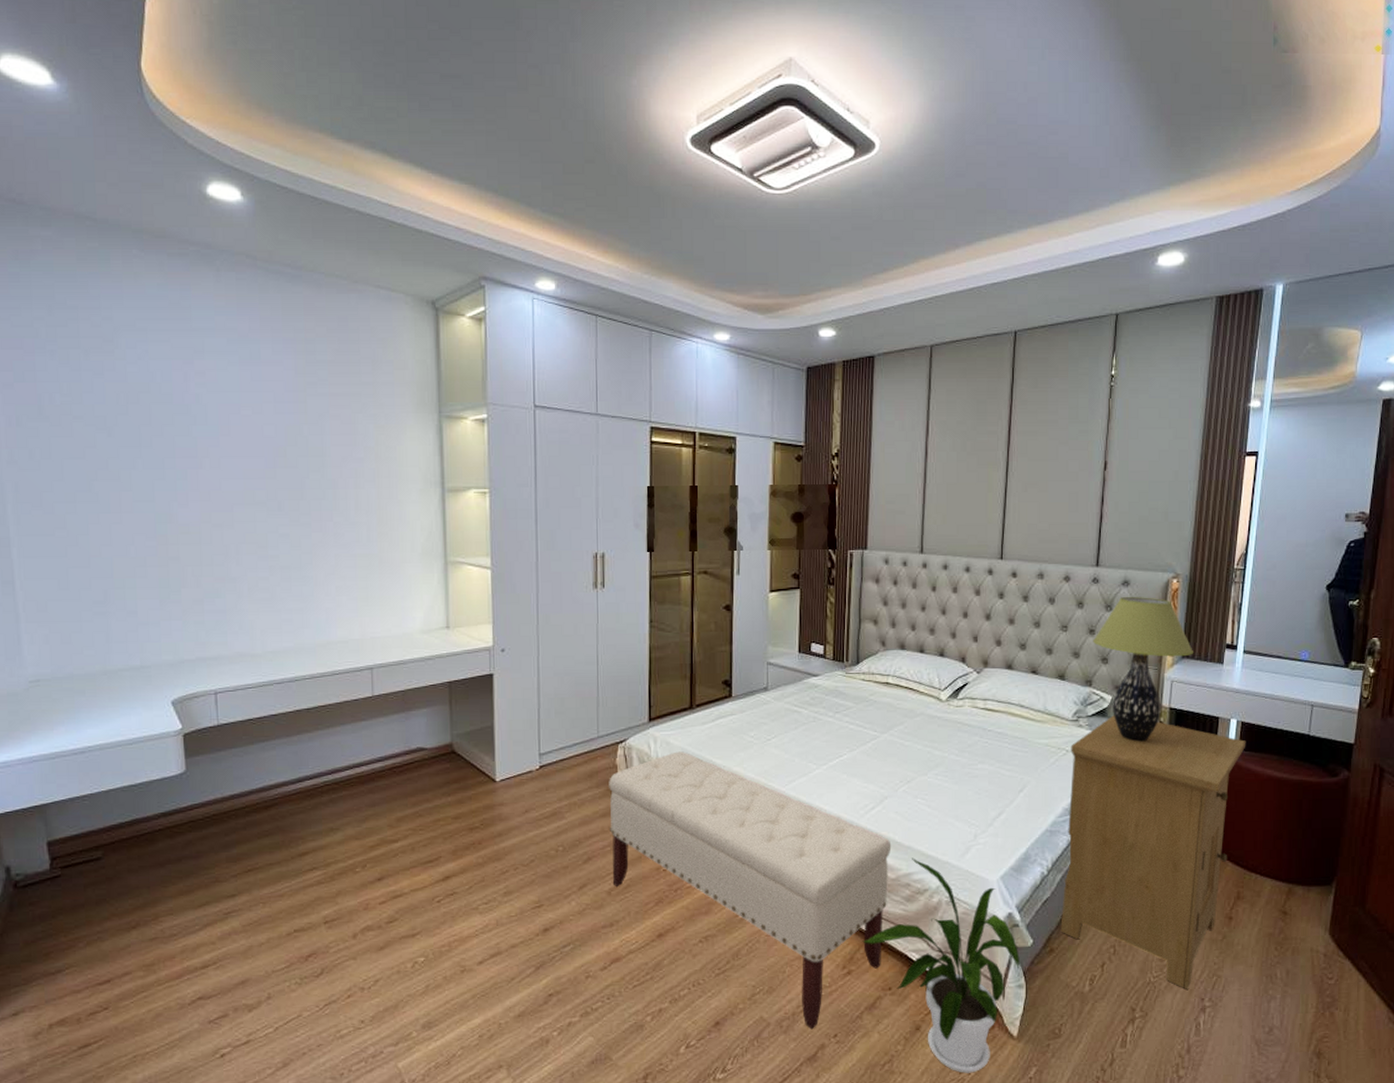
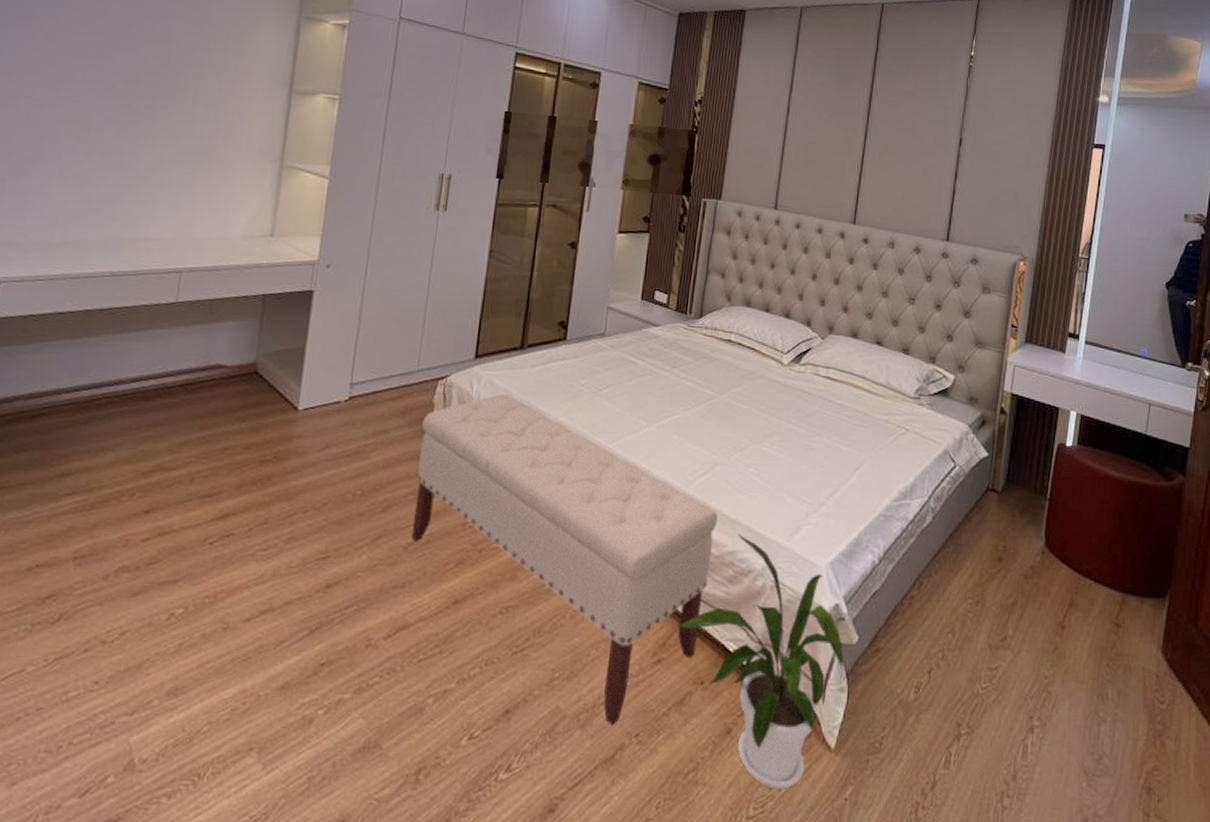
nightstand: present [1060,715,1246,989] -> none [888,396,1085,705]
table lamp: present [1093,597,1193,742] -> none [939,275,1037,427]

